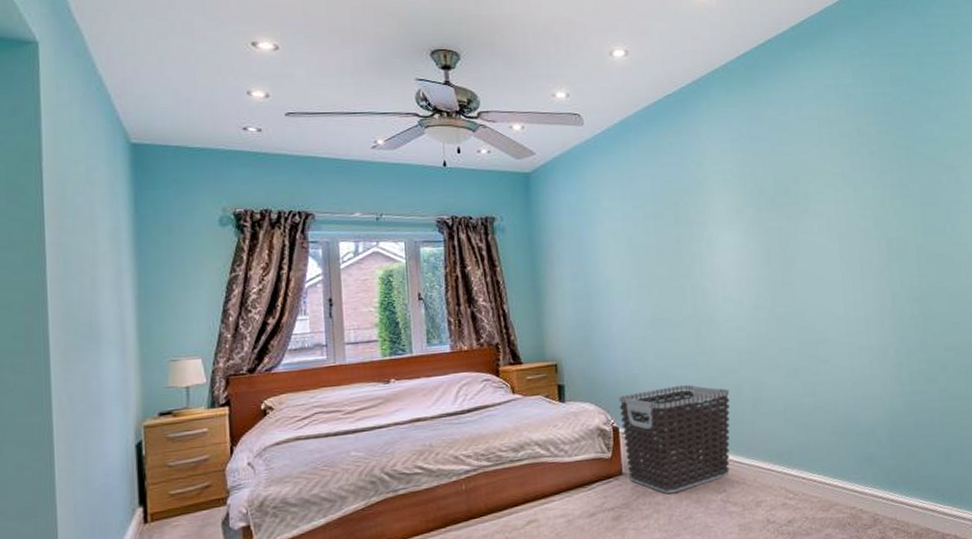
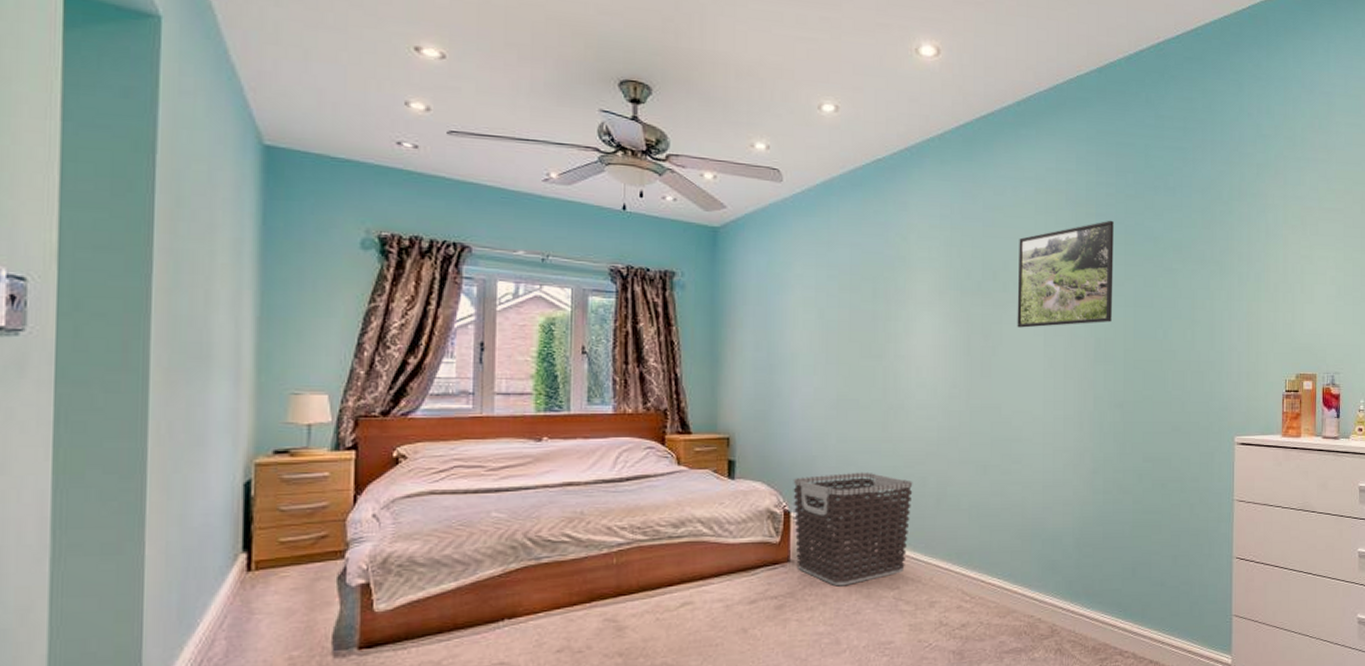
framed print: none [806,126,901,236] -> present [1017,220,1114,328]

